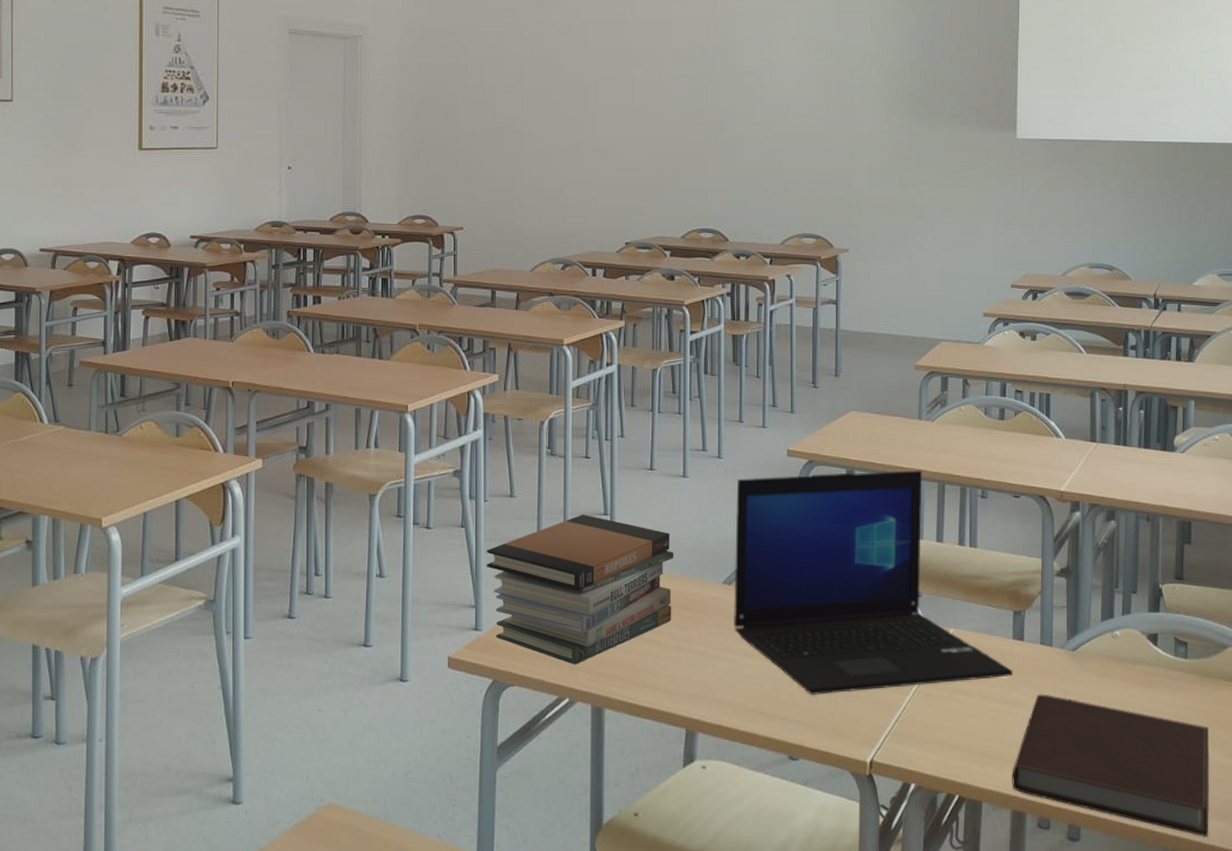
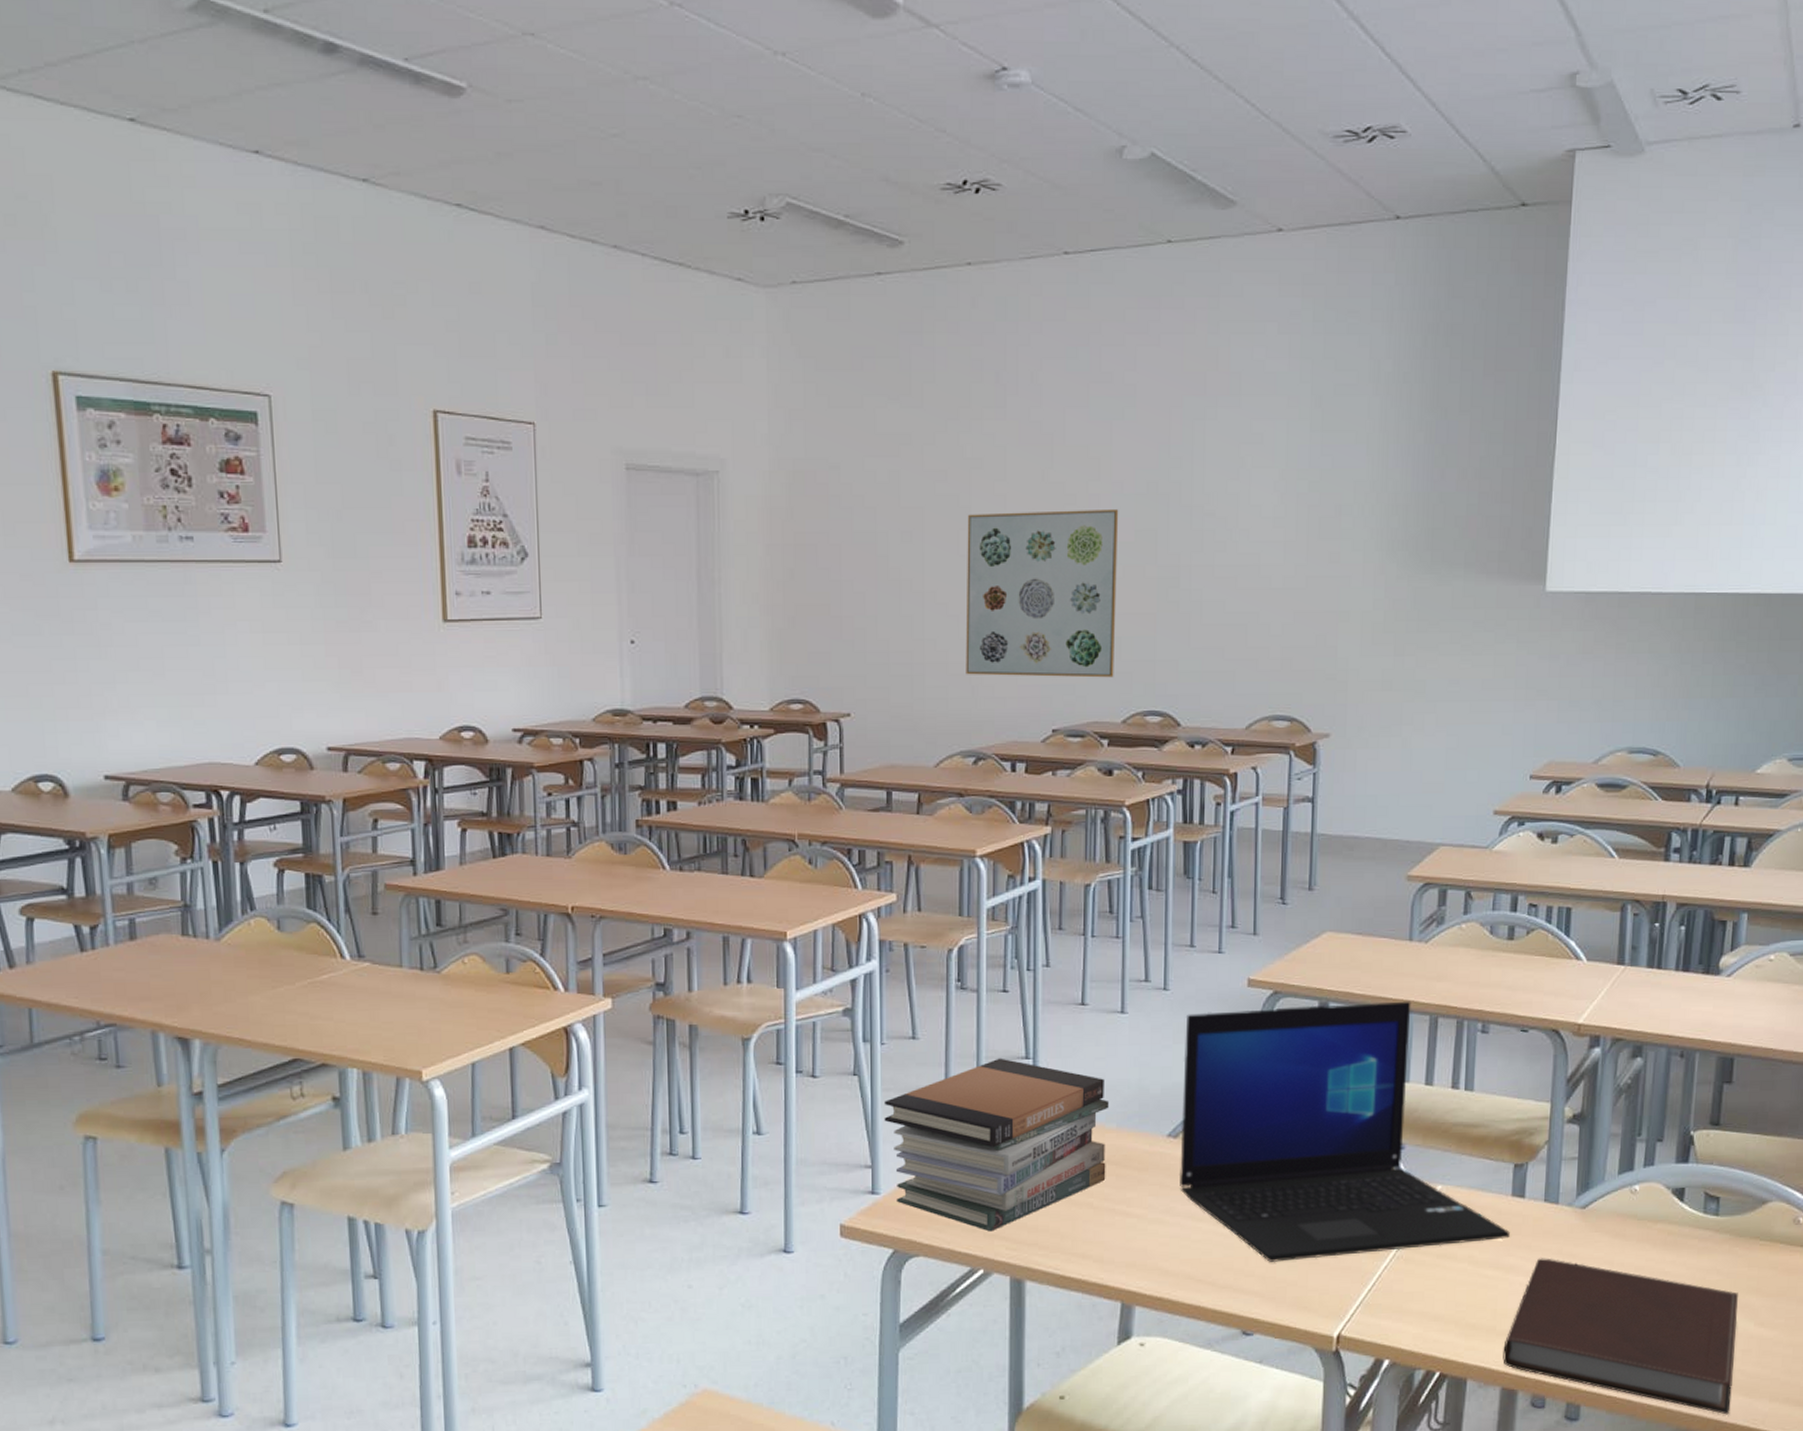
wall art: none [556,69,677,202] -> present [966,508,1119,678]

